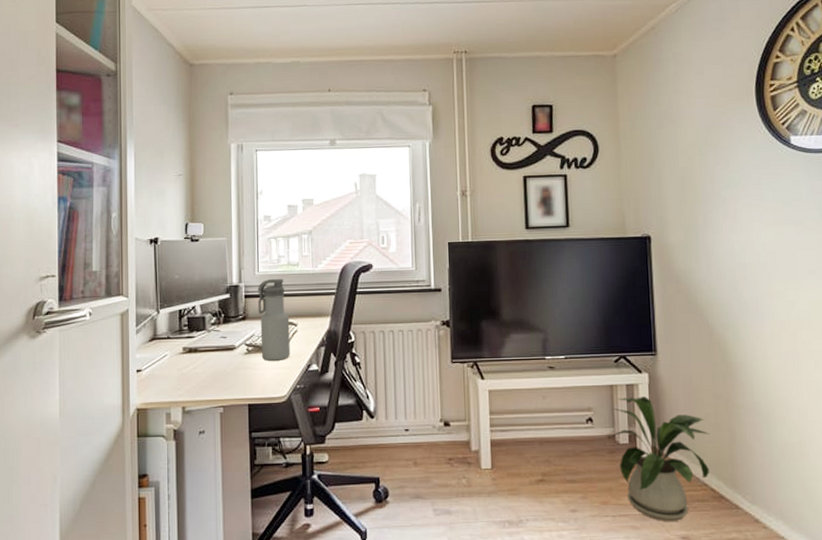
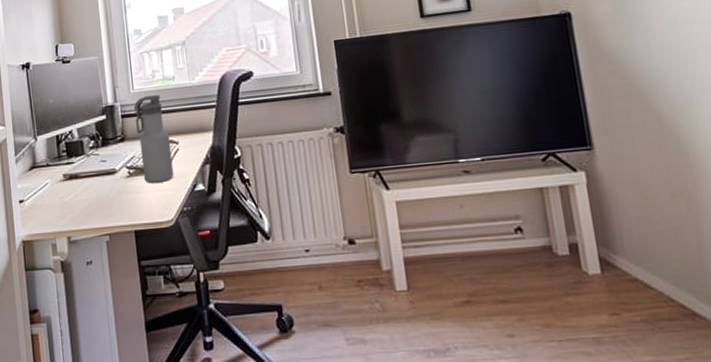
house plant: present [608,397,709,521] -> none [543,199,676,345]

